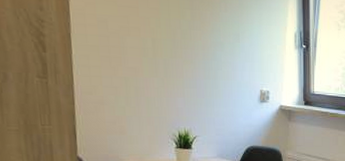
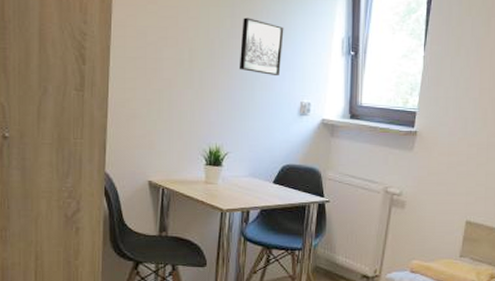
wall art: none [201,10,242,67] -> present [239,17,284,77]

